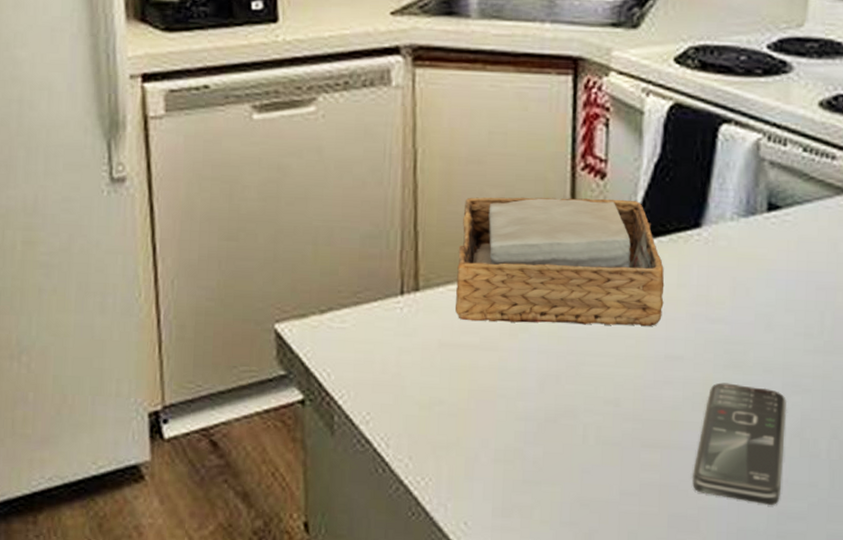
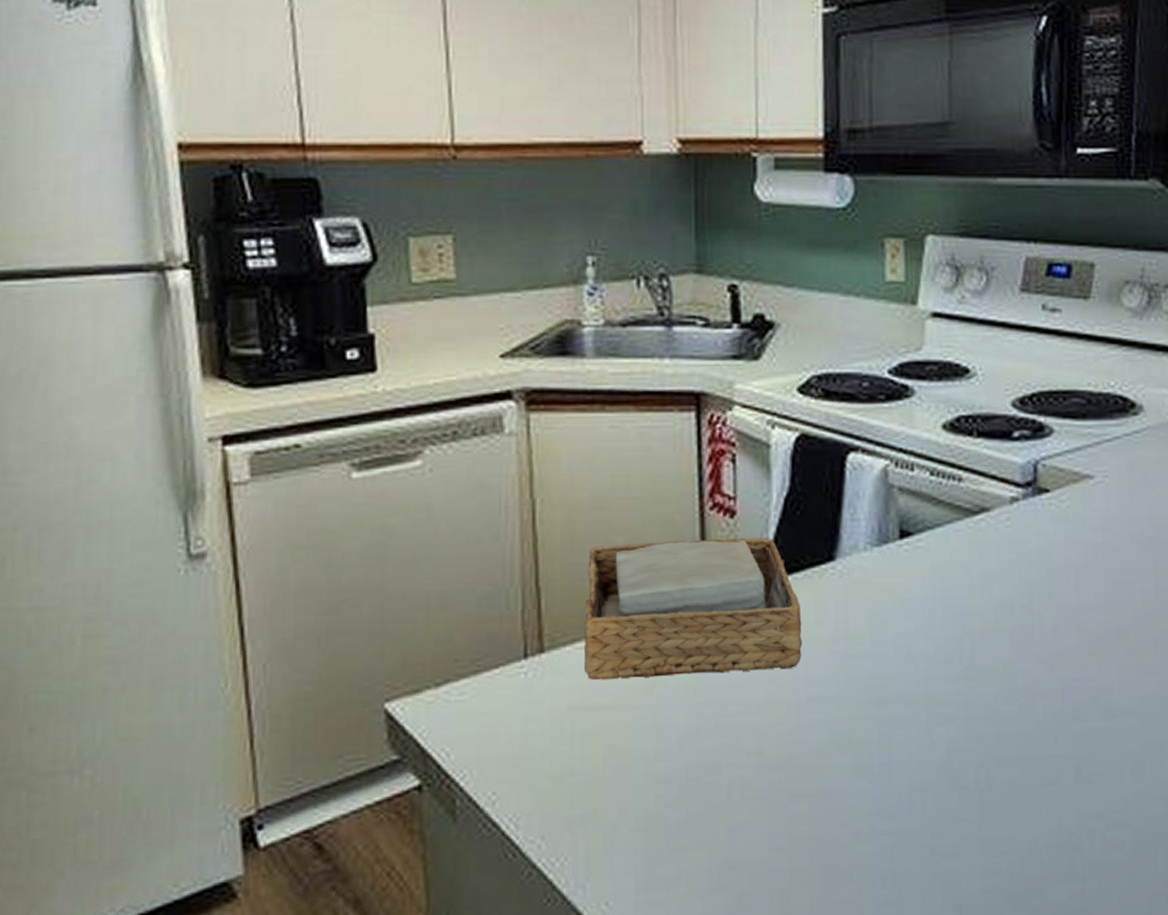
mobile phone: present [691,382,787,505] -> none [842,720,933,845]

